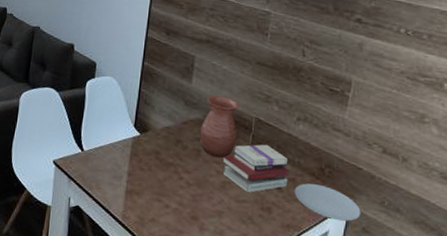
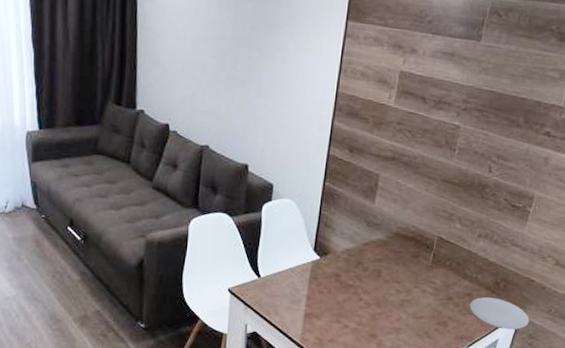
vase: present [199,95,239,158] -> none [381,215,422,278]
books: present [222,144,289,193] -> none [402,262,467,309]

